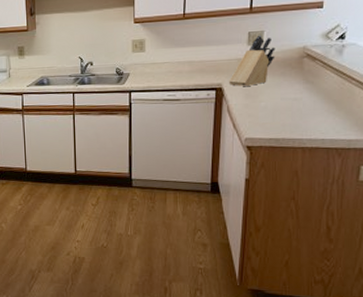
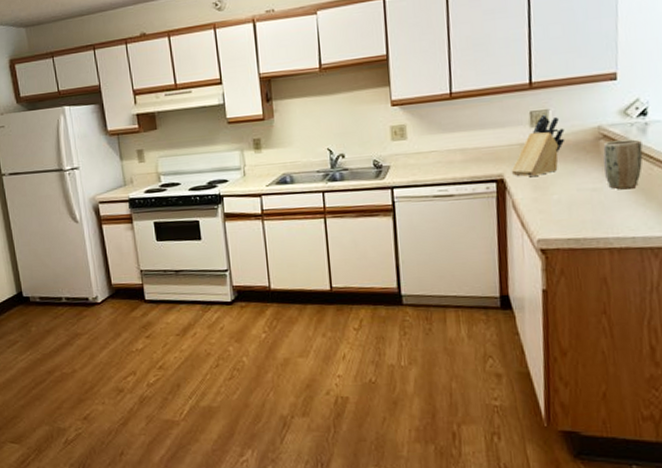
plant pot: none [304,58,338,100] -> present [603,139,643,190]

